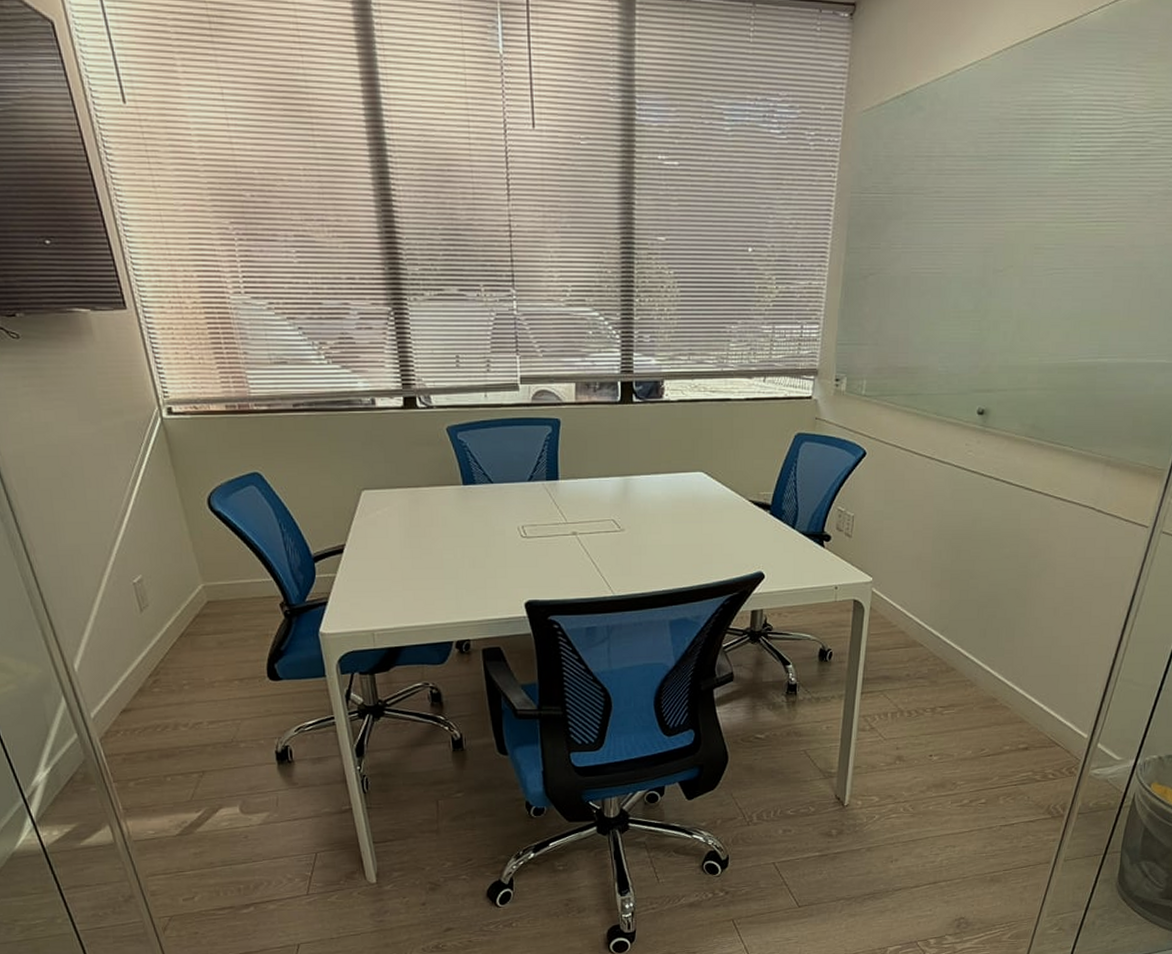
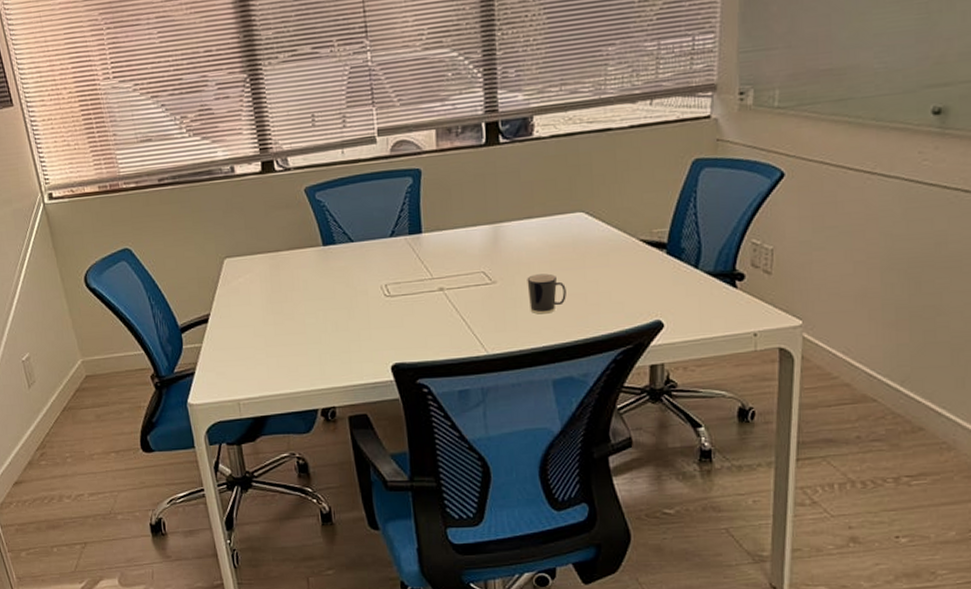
mug: none [651,525,685,561] -> present [527,273,566,314]

